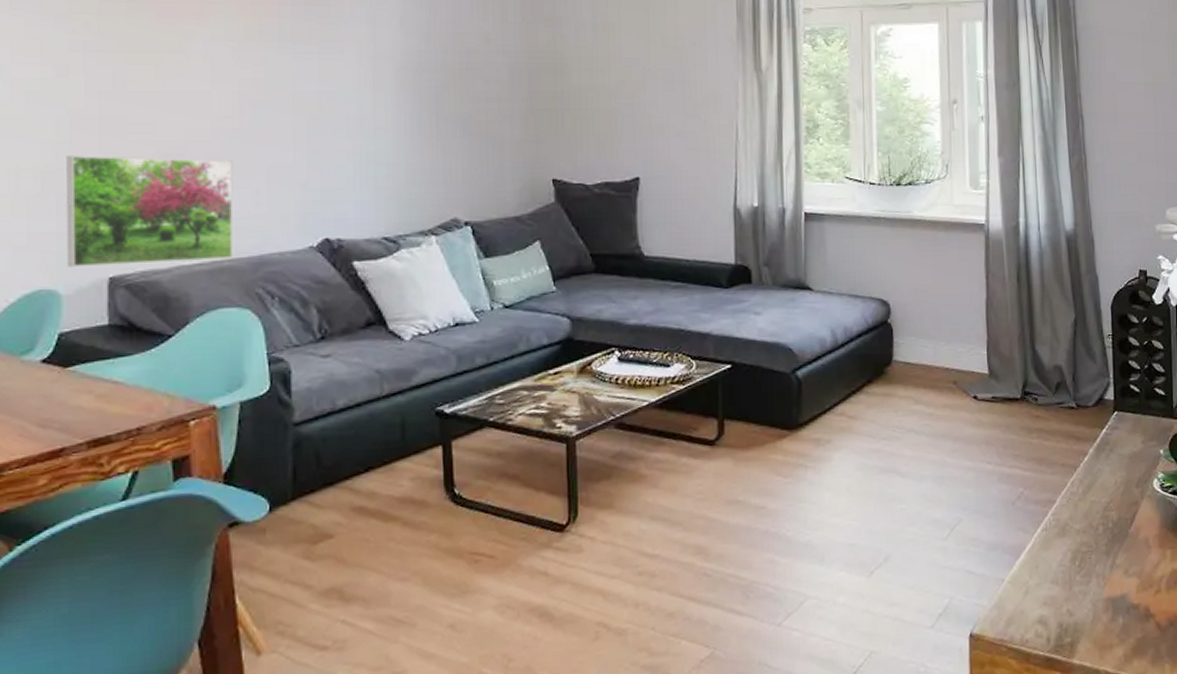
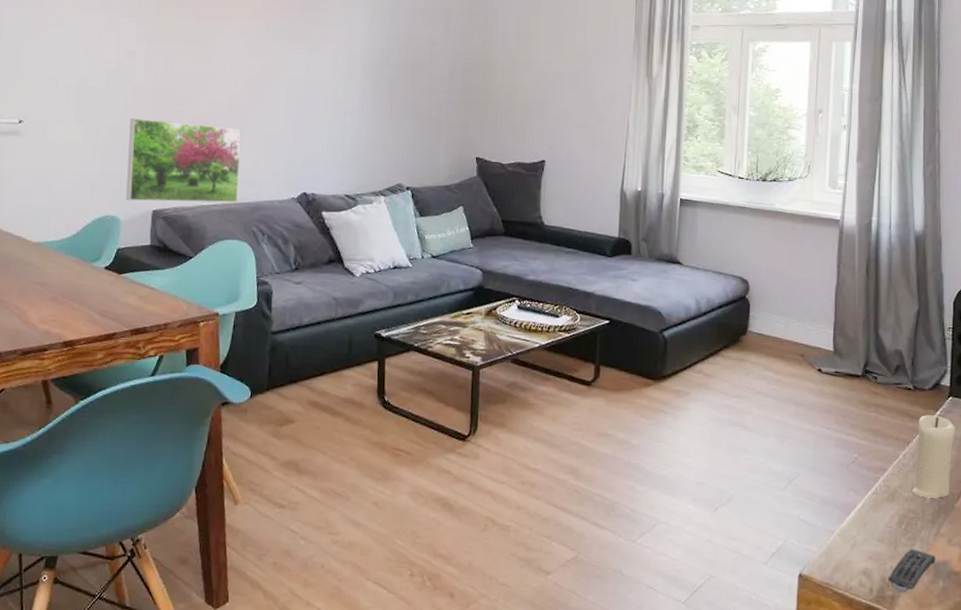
remote control: none [1065,586,1113,637] -> present [887,549,936,592]
candle: none [1084,434,1124,527] -> present [912,415,956,498]

